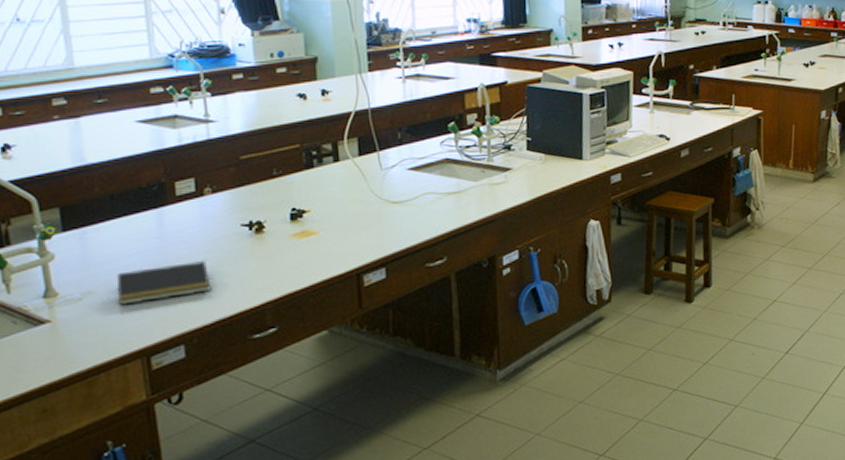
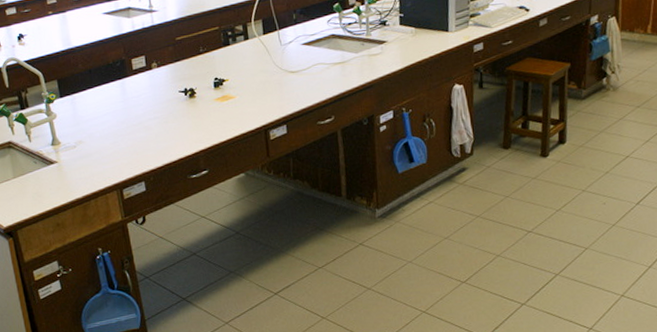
notepad: present [116,260,211,306] -> none [96,118,161,152]

